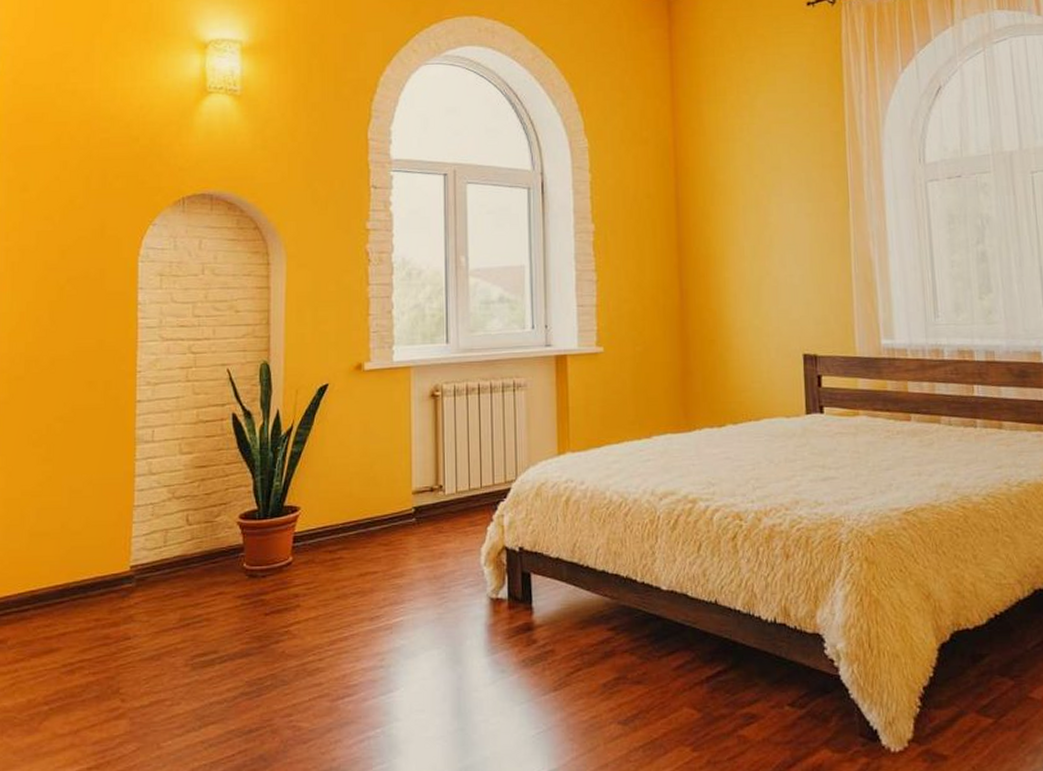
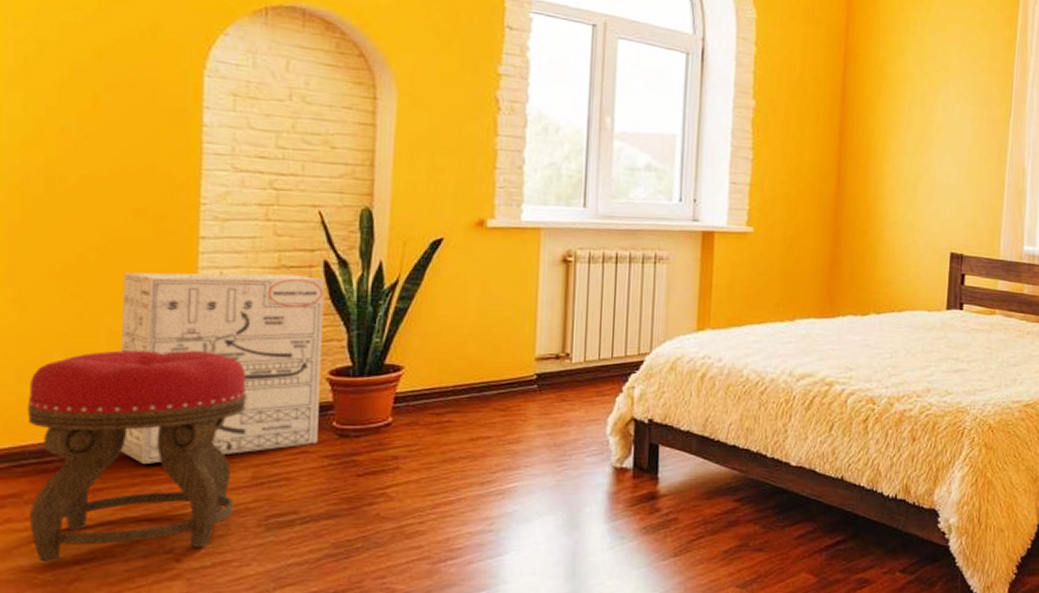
stool: none [11,503,175,703] -> present [27,350,248,562]
cardboard box: none [78,427,234,609] -> present [120,272,325,464]

